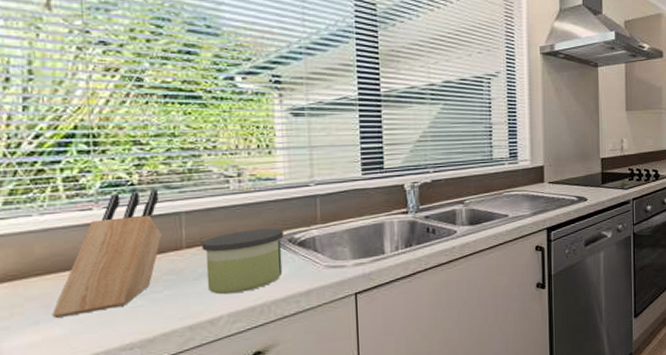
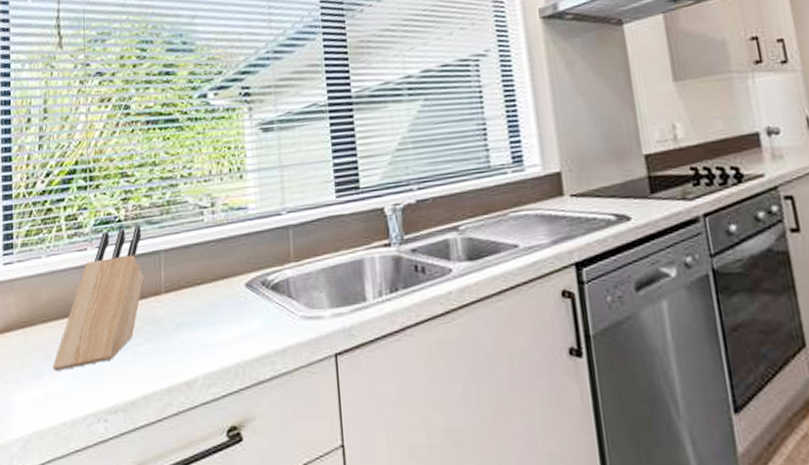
candle: present [201,228,284,295] -> none [178,268,257,350]

